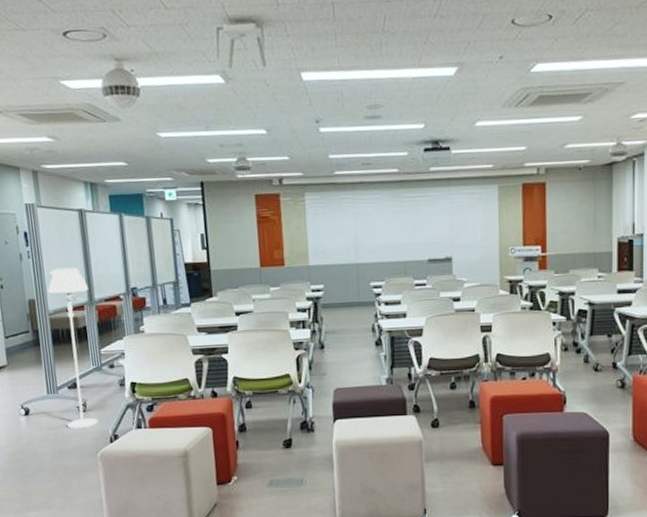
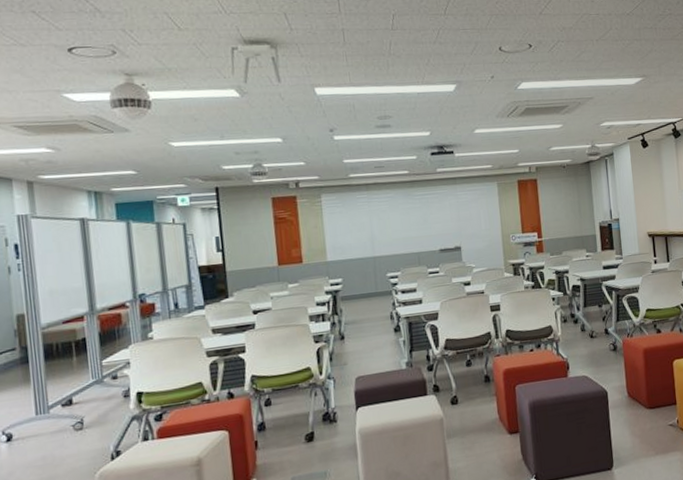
floor lamp: present [48,267,98,429] -> none [41,277,98,451]

